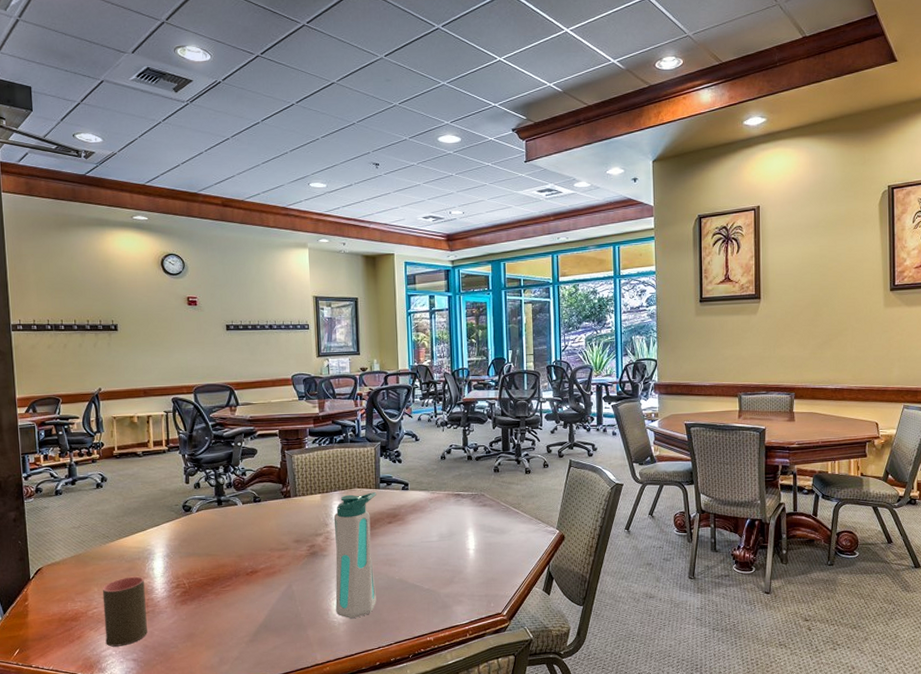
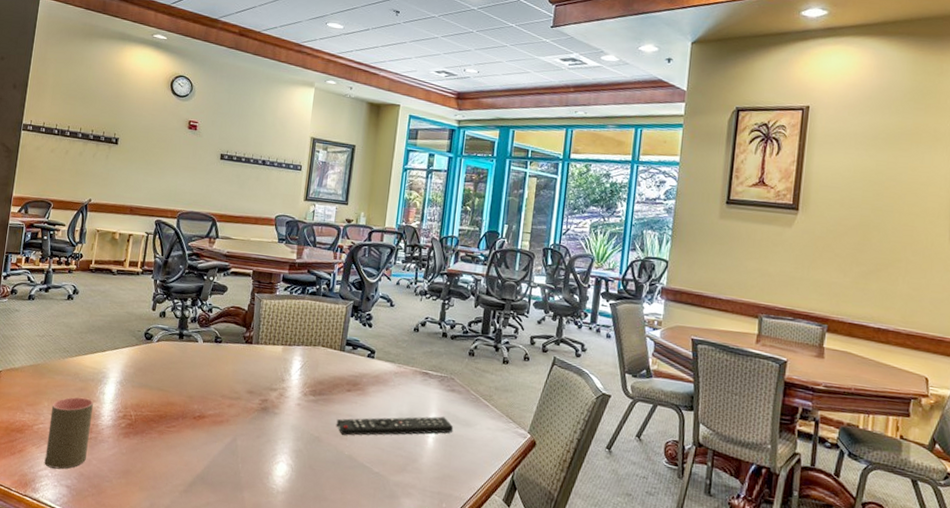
water bottle: present [333,491,377,619] -> none [277,352,341,490]
remote control: none [383,529,491,564] -> present [336,416,454,436]

